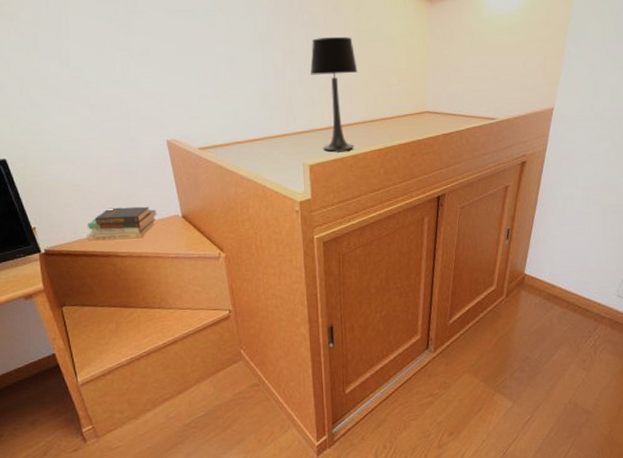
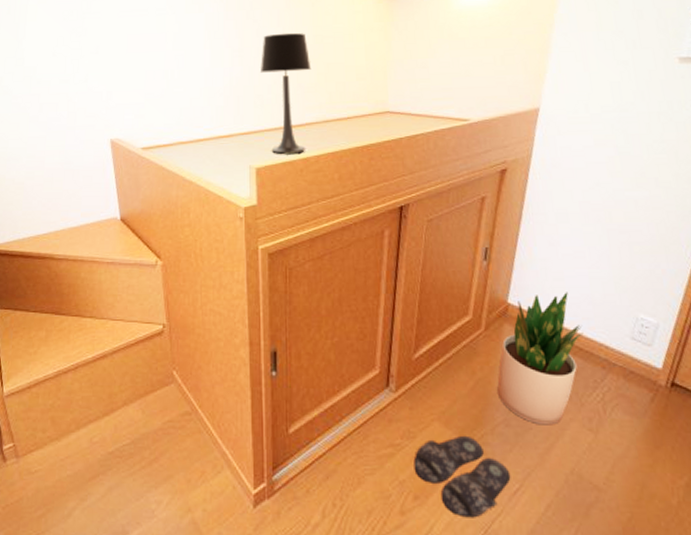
books: present [87,206,157,241] -> none [25,207,96,241]
slippers: none [449,381,524,445] -> present [413,435,511,518]
planter: none [515,262,582,369] -> present [497,292,584,425]

